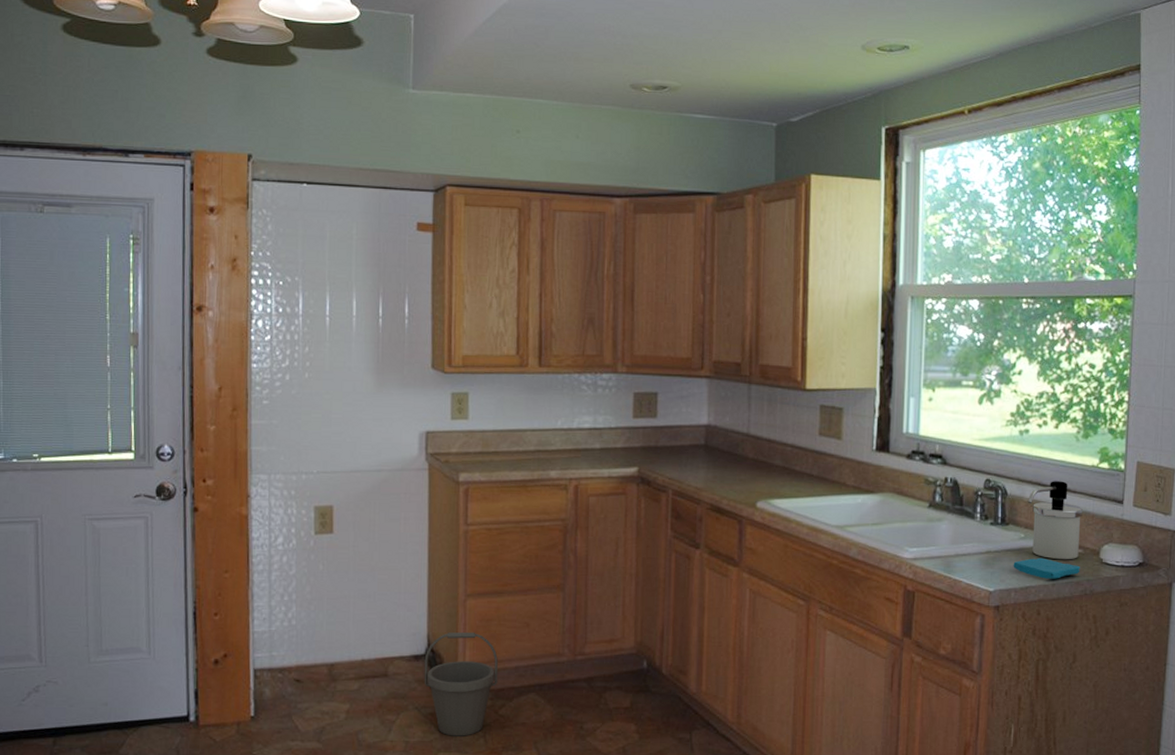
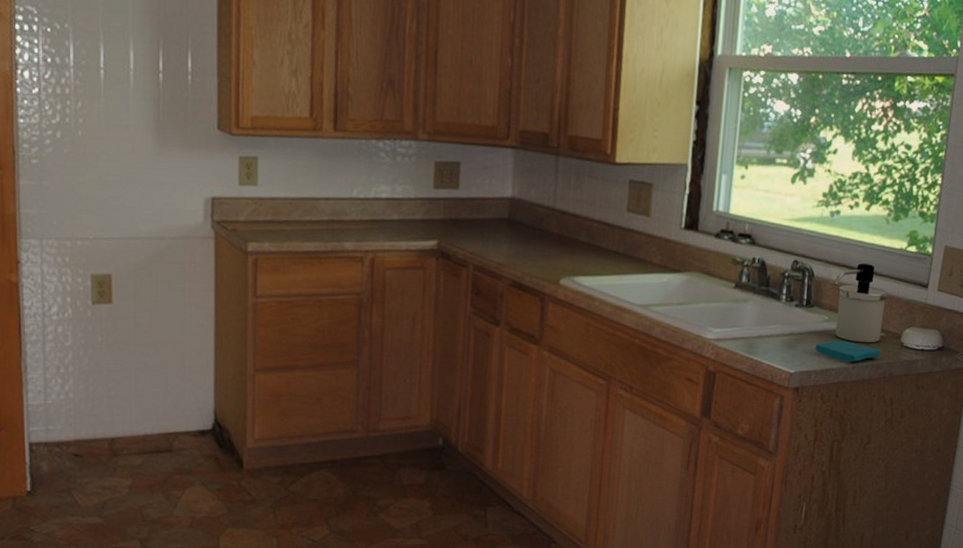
bucket: present [424,632,499,736] -> none [210,407,289,512]

